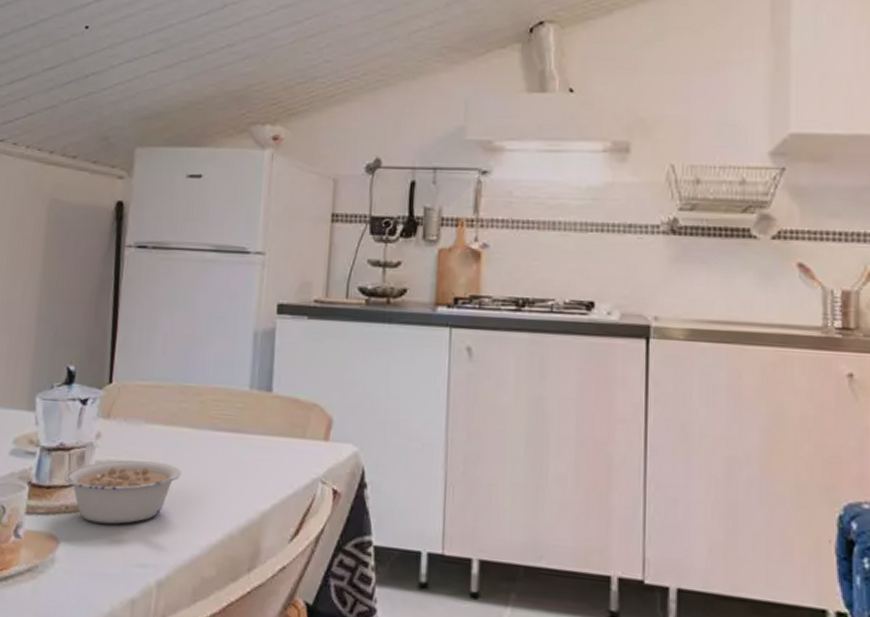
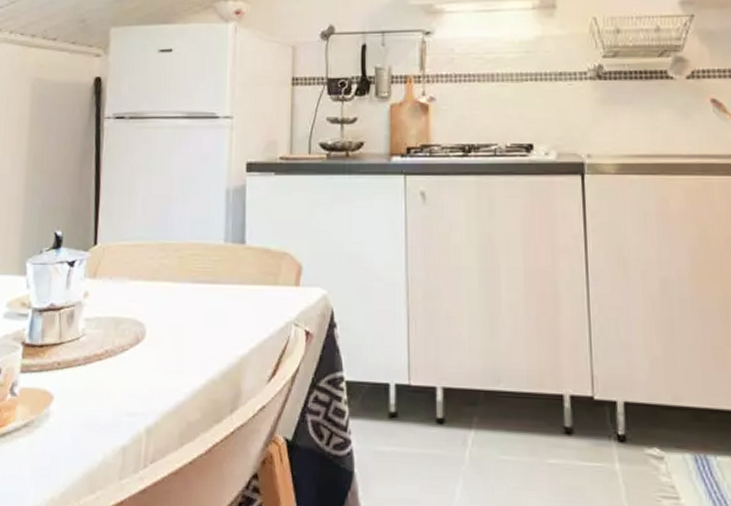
legume: present [64,460,182,524] -> none [56,315,165,377]

